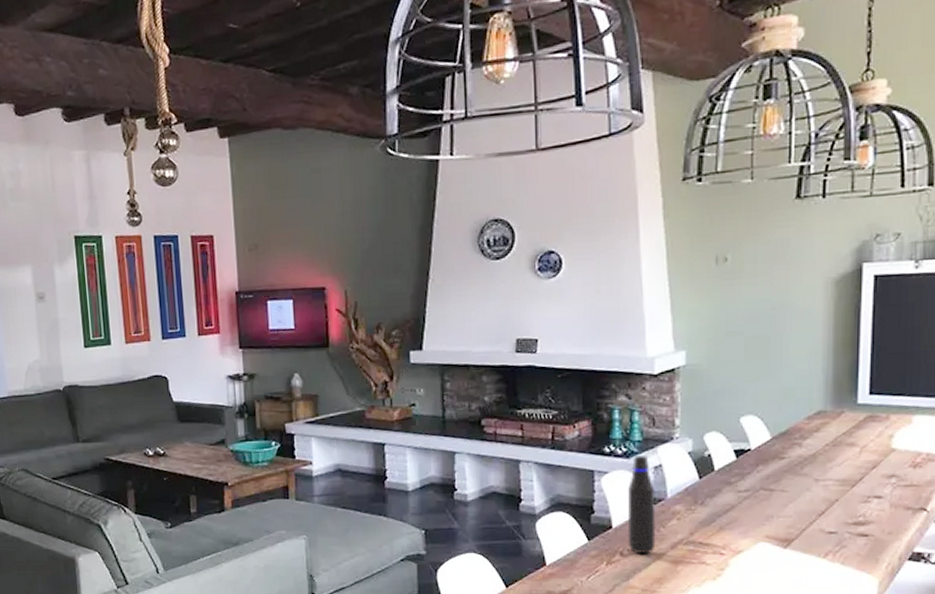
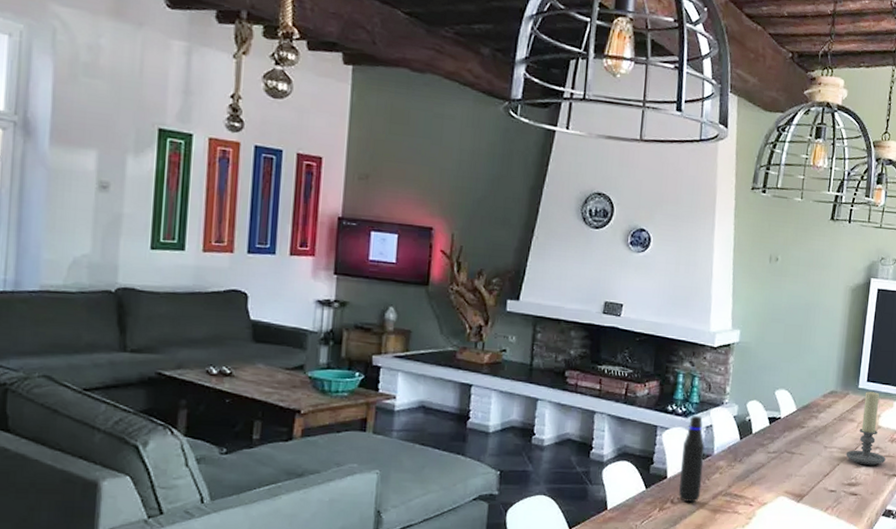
candle holder: none [847,406,907,499] -> present [846,391,886,466]

